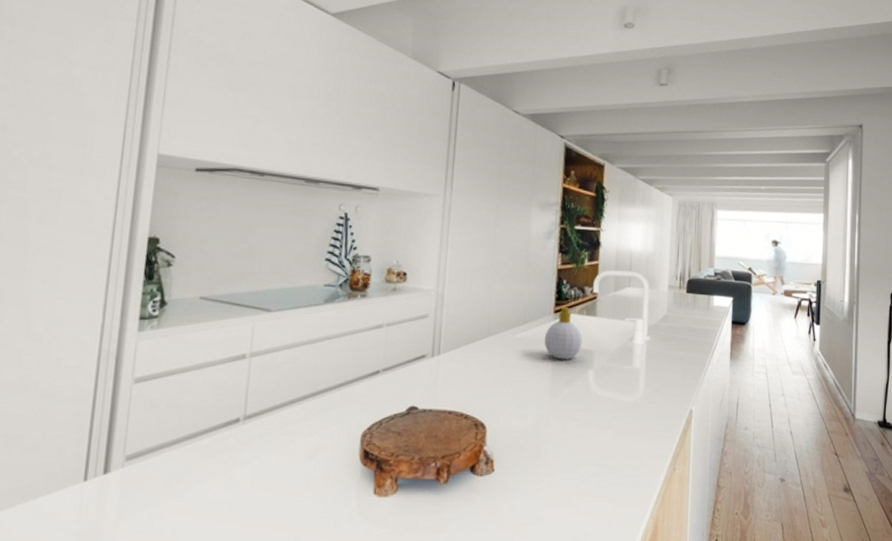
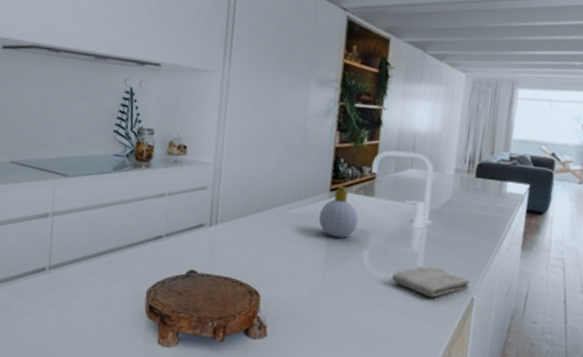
washcloth: none [617,382,688,413] -> present [392,266,470,298]

